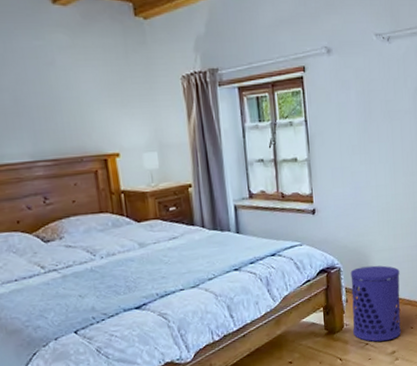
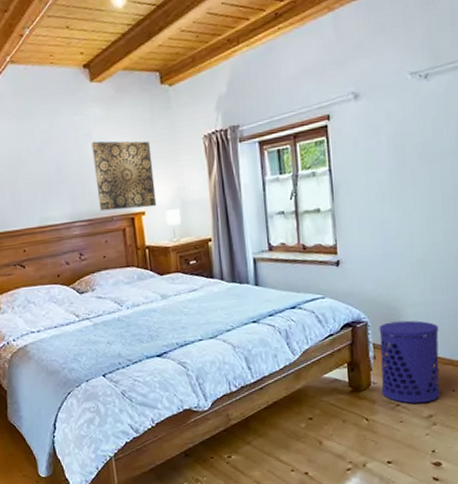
wall art: none [55,71,133,151] -> present [91,141,157,212]

